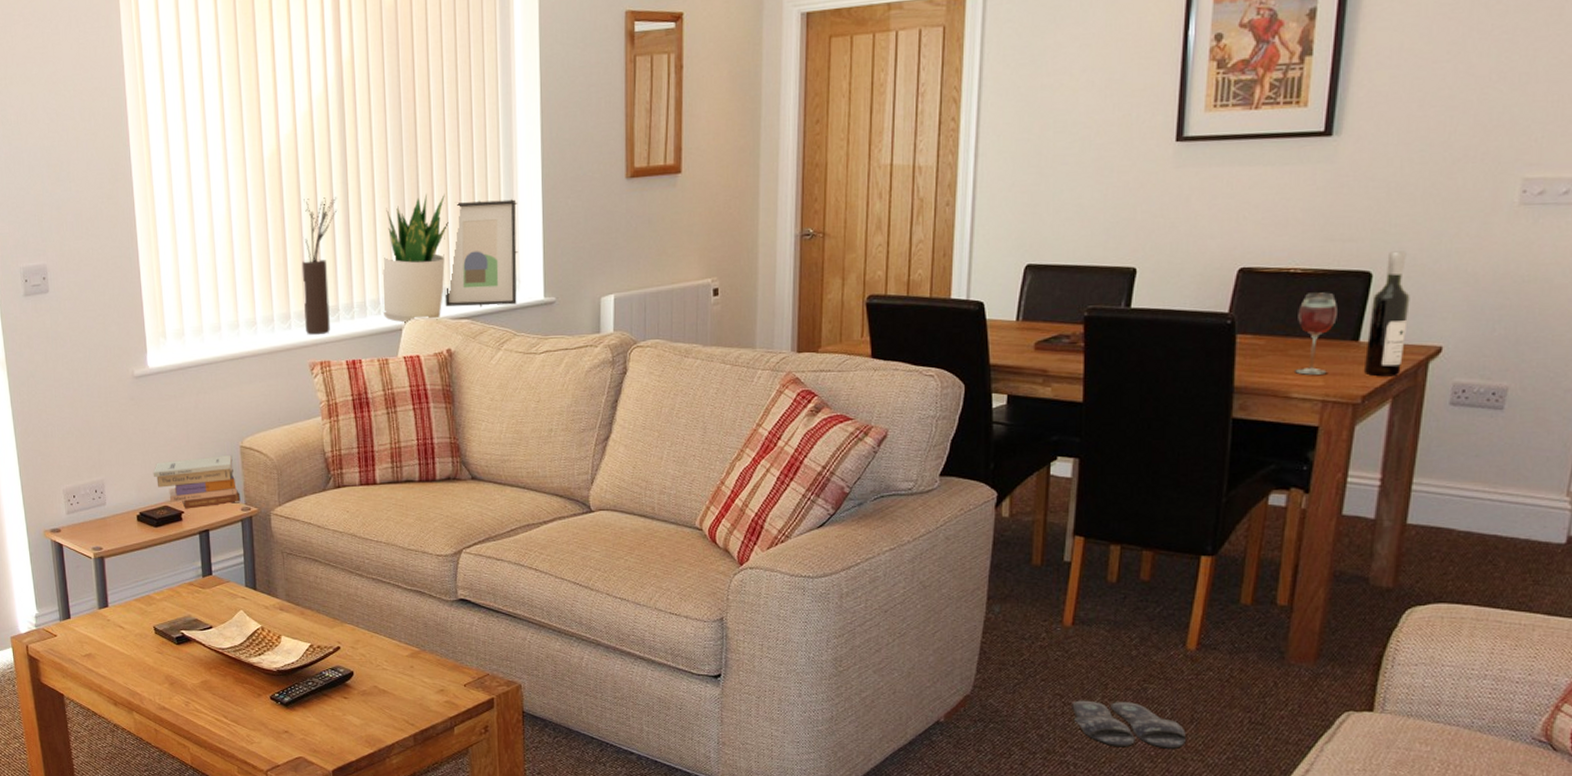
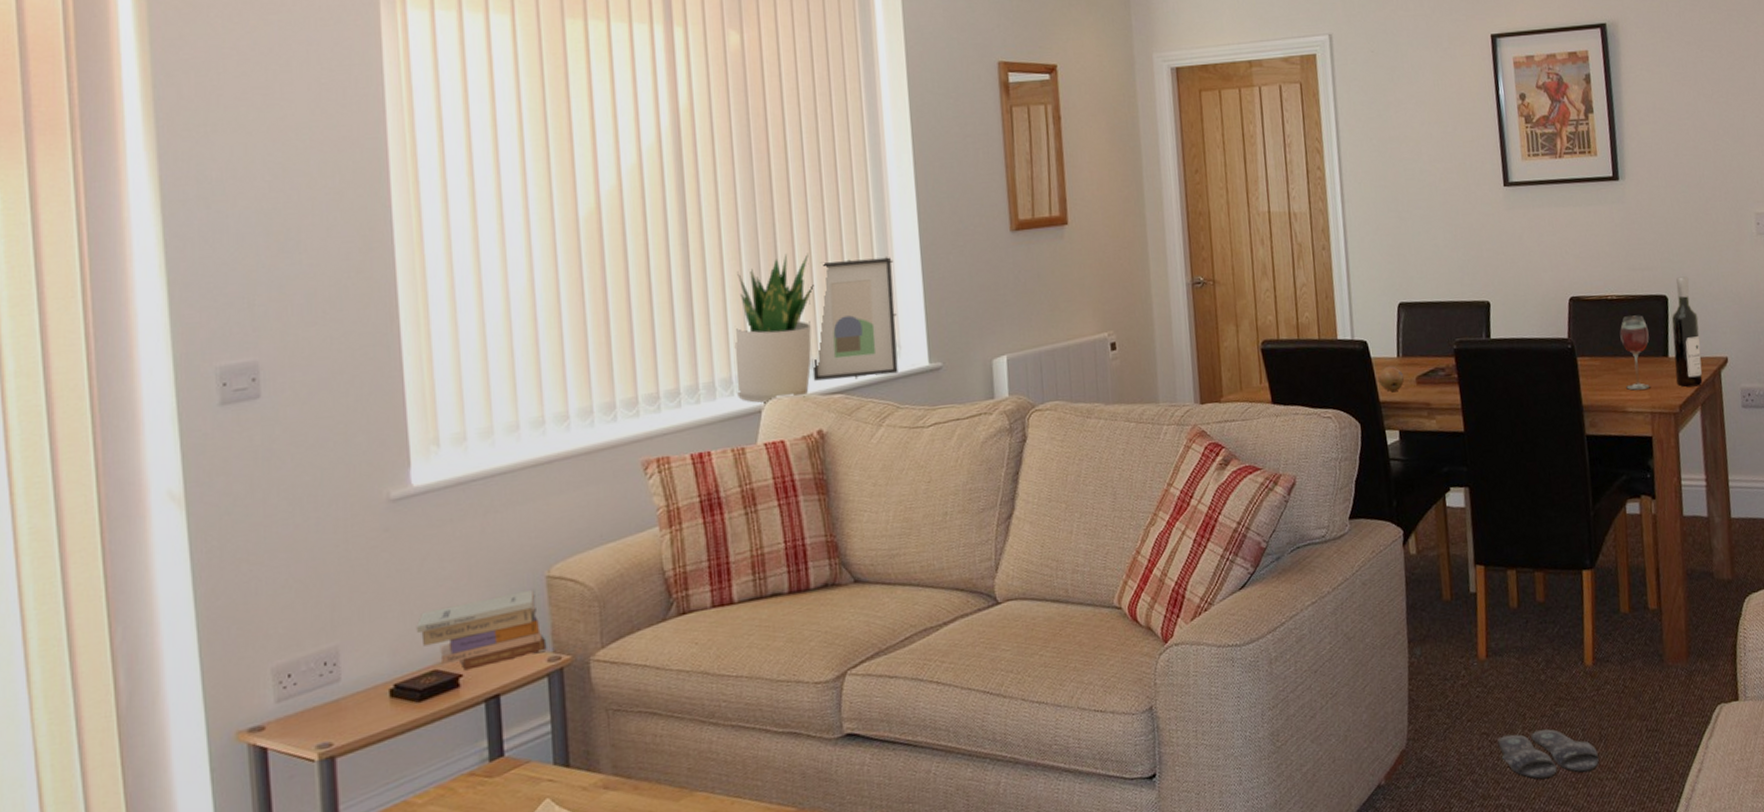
vase: present [301,197,338,336] -> none [630,261,676,427]
fruit: none [991,329,1022,355] -> present [1378,366,1405,392]

